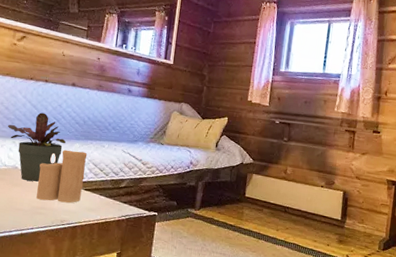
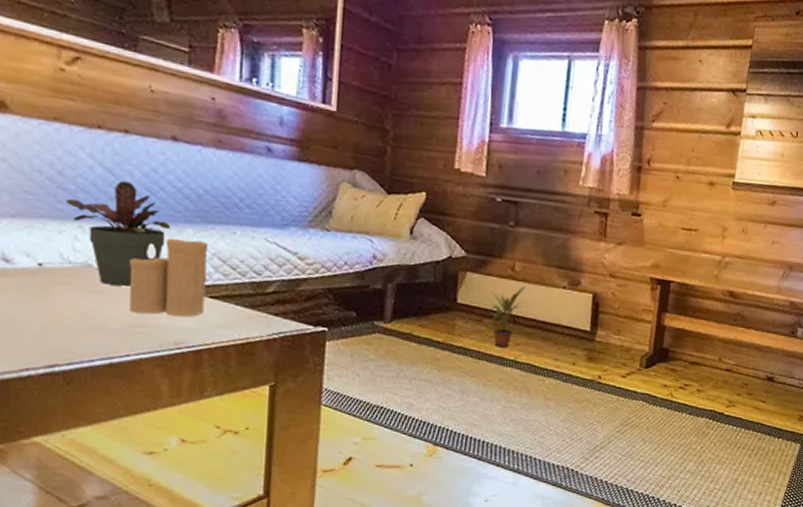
potted plant: none [267,185,295,231] -> present [489,286,527,348]

